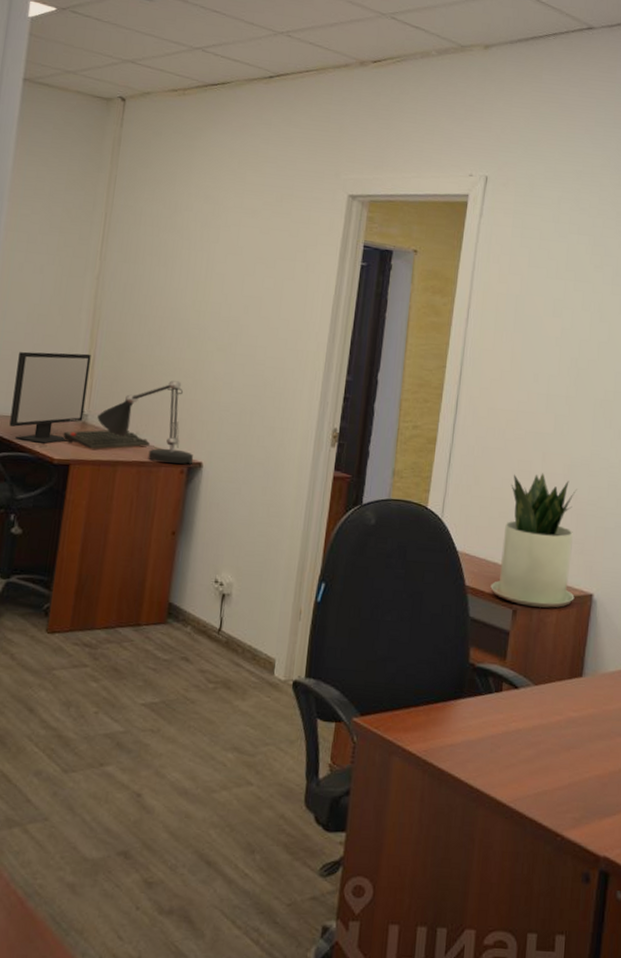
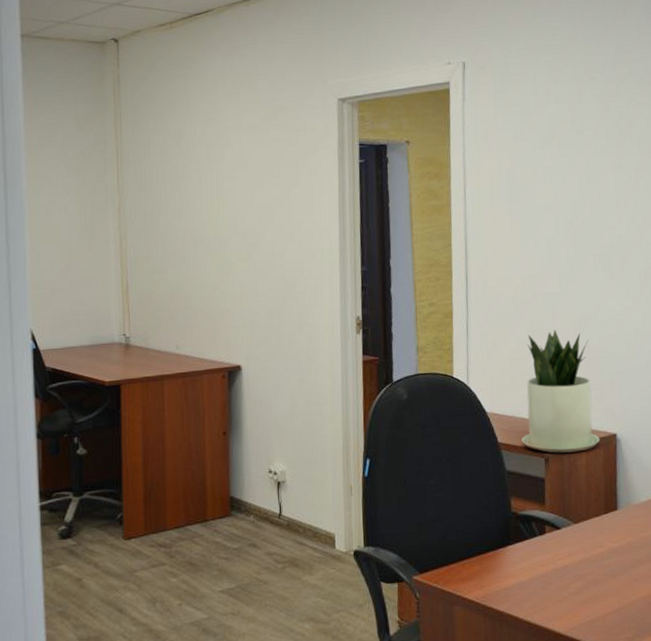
computer monitor: present [9,351,91,444] -> none [58,281,126,370]
computer keyboard: present [63,430,150,451] -> none [110,346,190,369]
desk lamp: present [97,380,195,465] -> none [139,294,234,371]

